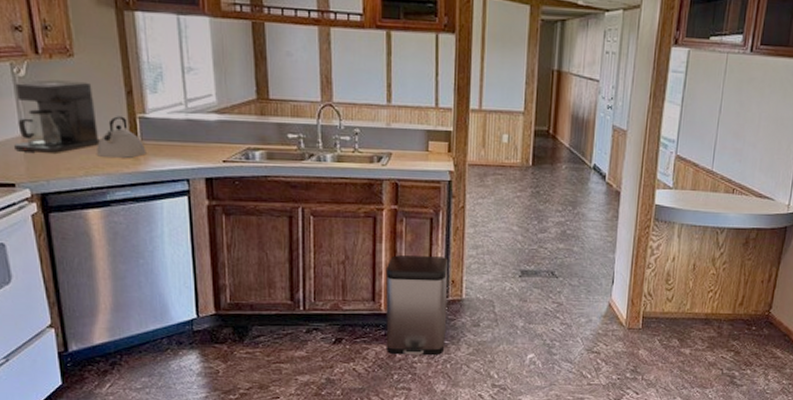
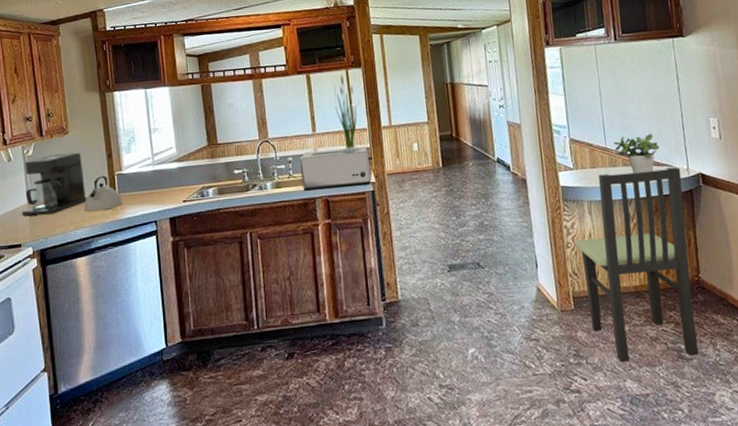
toaster: none [368,126,455,174] -> present [299,146,373,192]
pedal bin: present [385,255,449,355] -> none [326,261,389,364]
plant: none [417,39,447,130] -> present [334,75,359,150]
dining chair: none [654,198,781,382] -> present [574,167,699,362]
potted plant: none [720,161,767,203] -> present [613,134,660,174]

